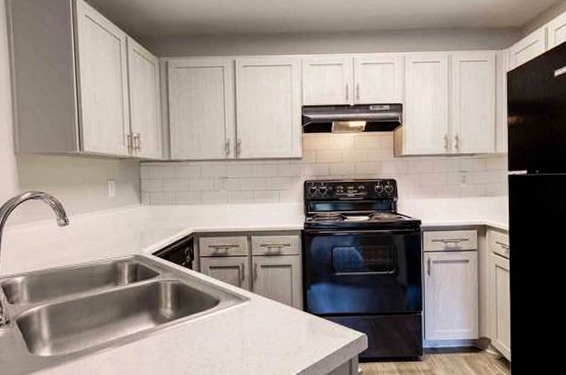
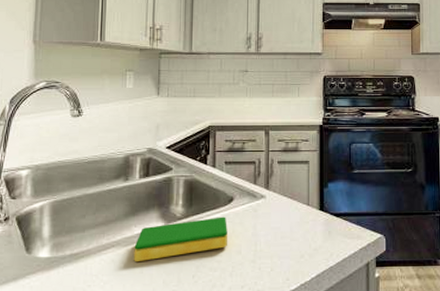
dish sponge: none [128,318,216,360] -> present [134,216,227,263]

